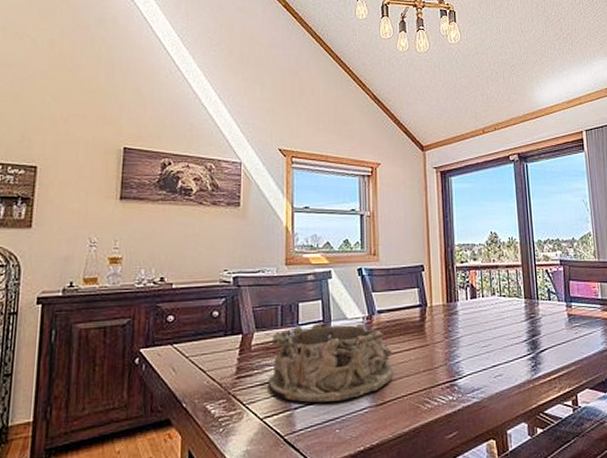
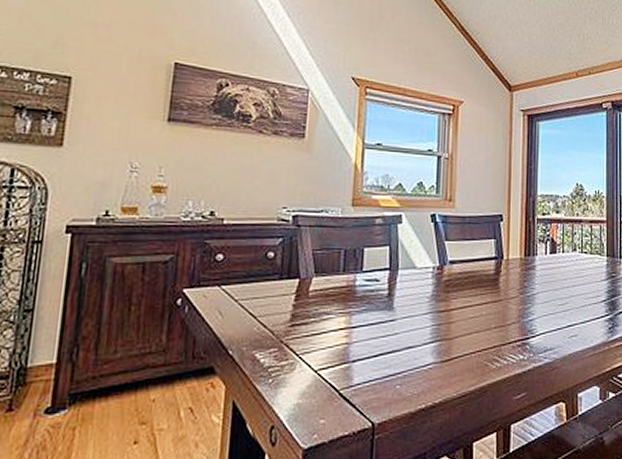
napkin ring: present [268,322,394,403] -> none [325,269,463,356]

